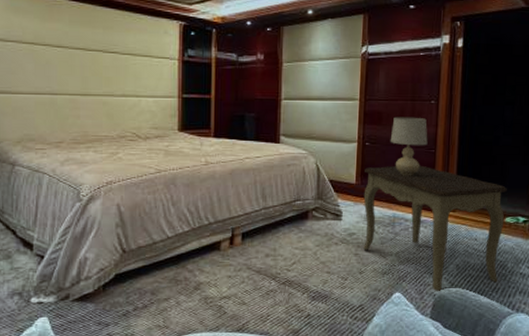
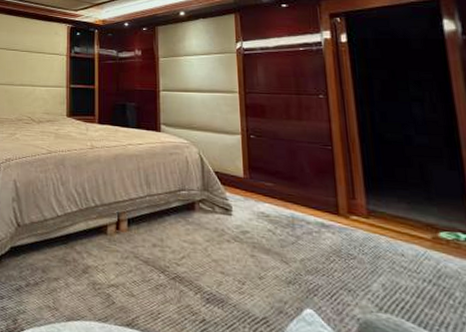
side table: present [363,165,507,292] -> none [252,161,445,316]
table lamp: present [390,116,428,176] -> none [277,110,322,174]

